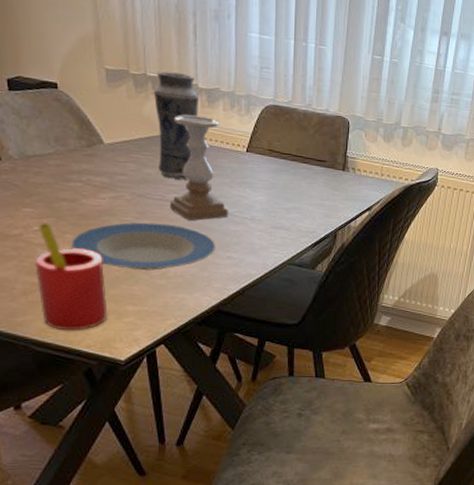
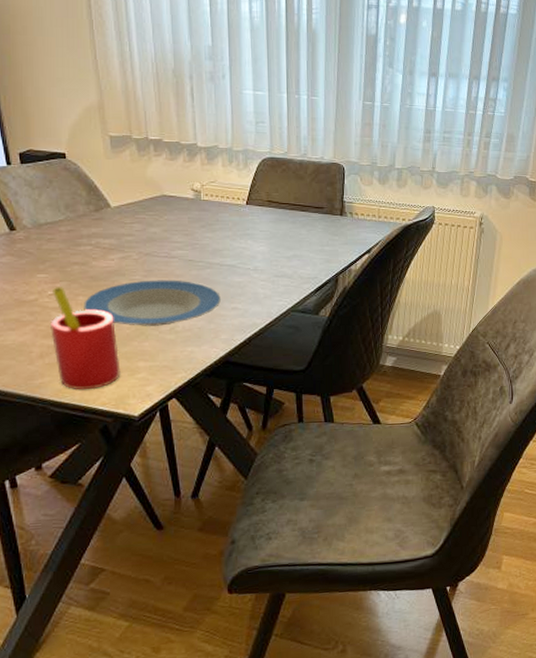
vase: present [154,71,198,180] -> none [156,134,198,236]
candle holder: present [170,114,228,221] -> none [176,174,231,274]

